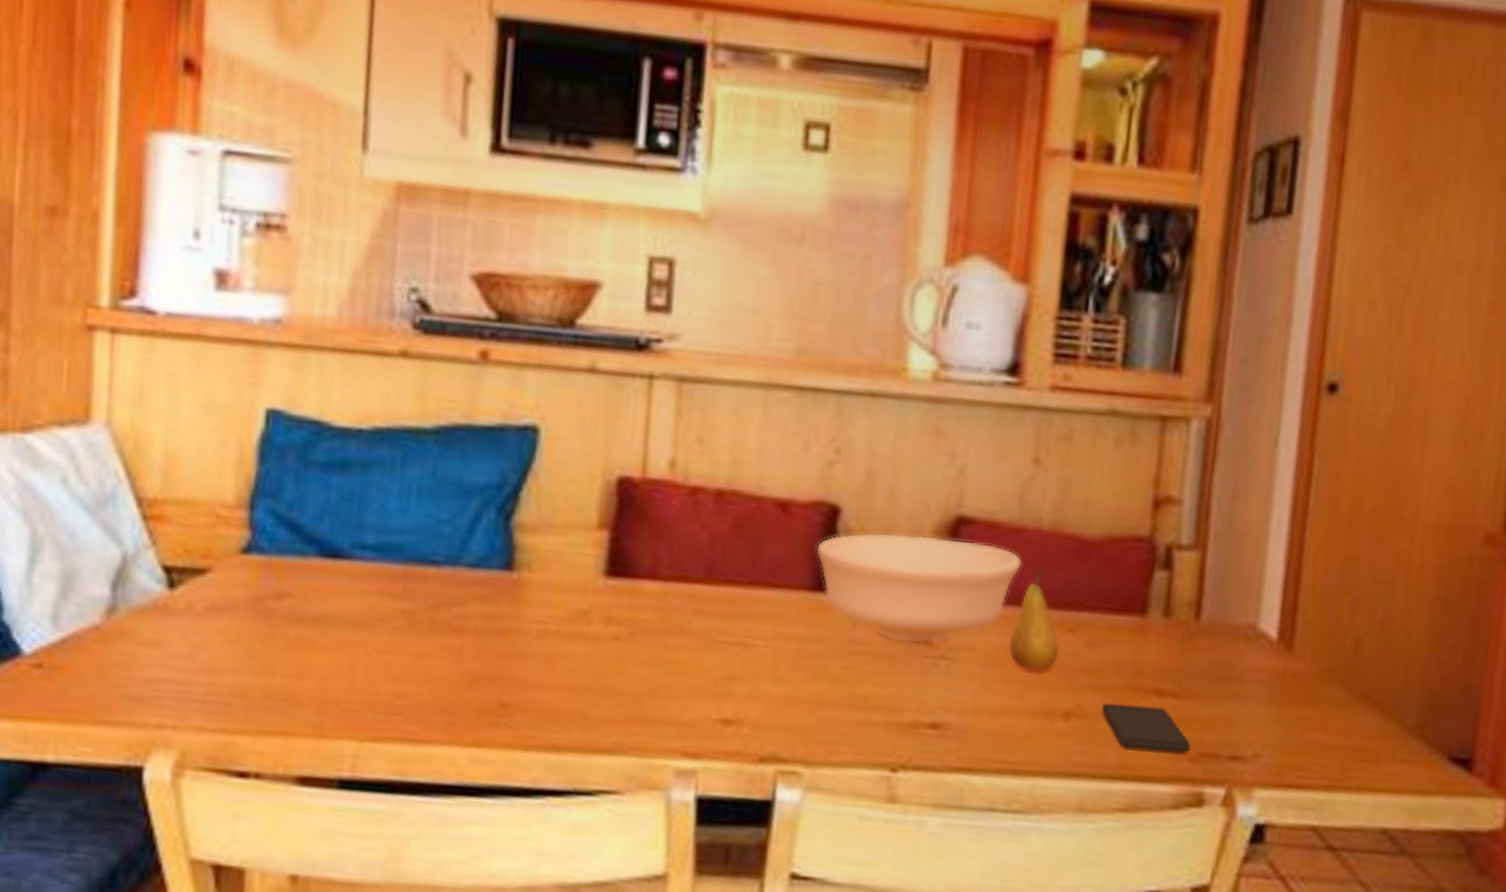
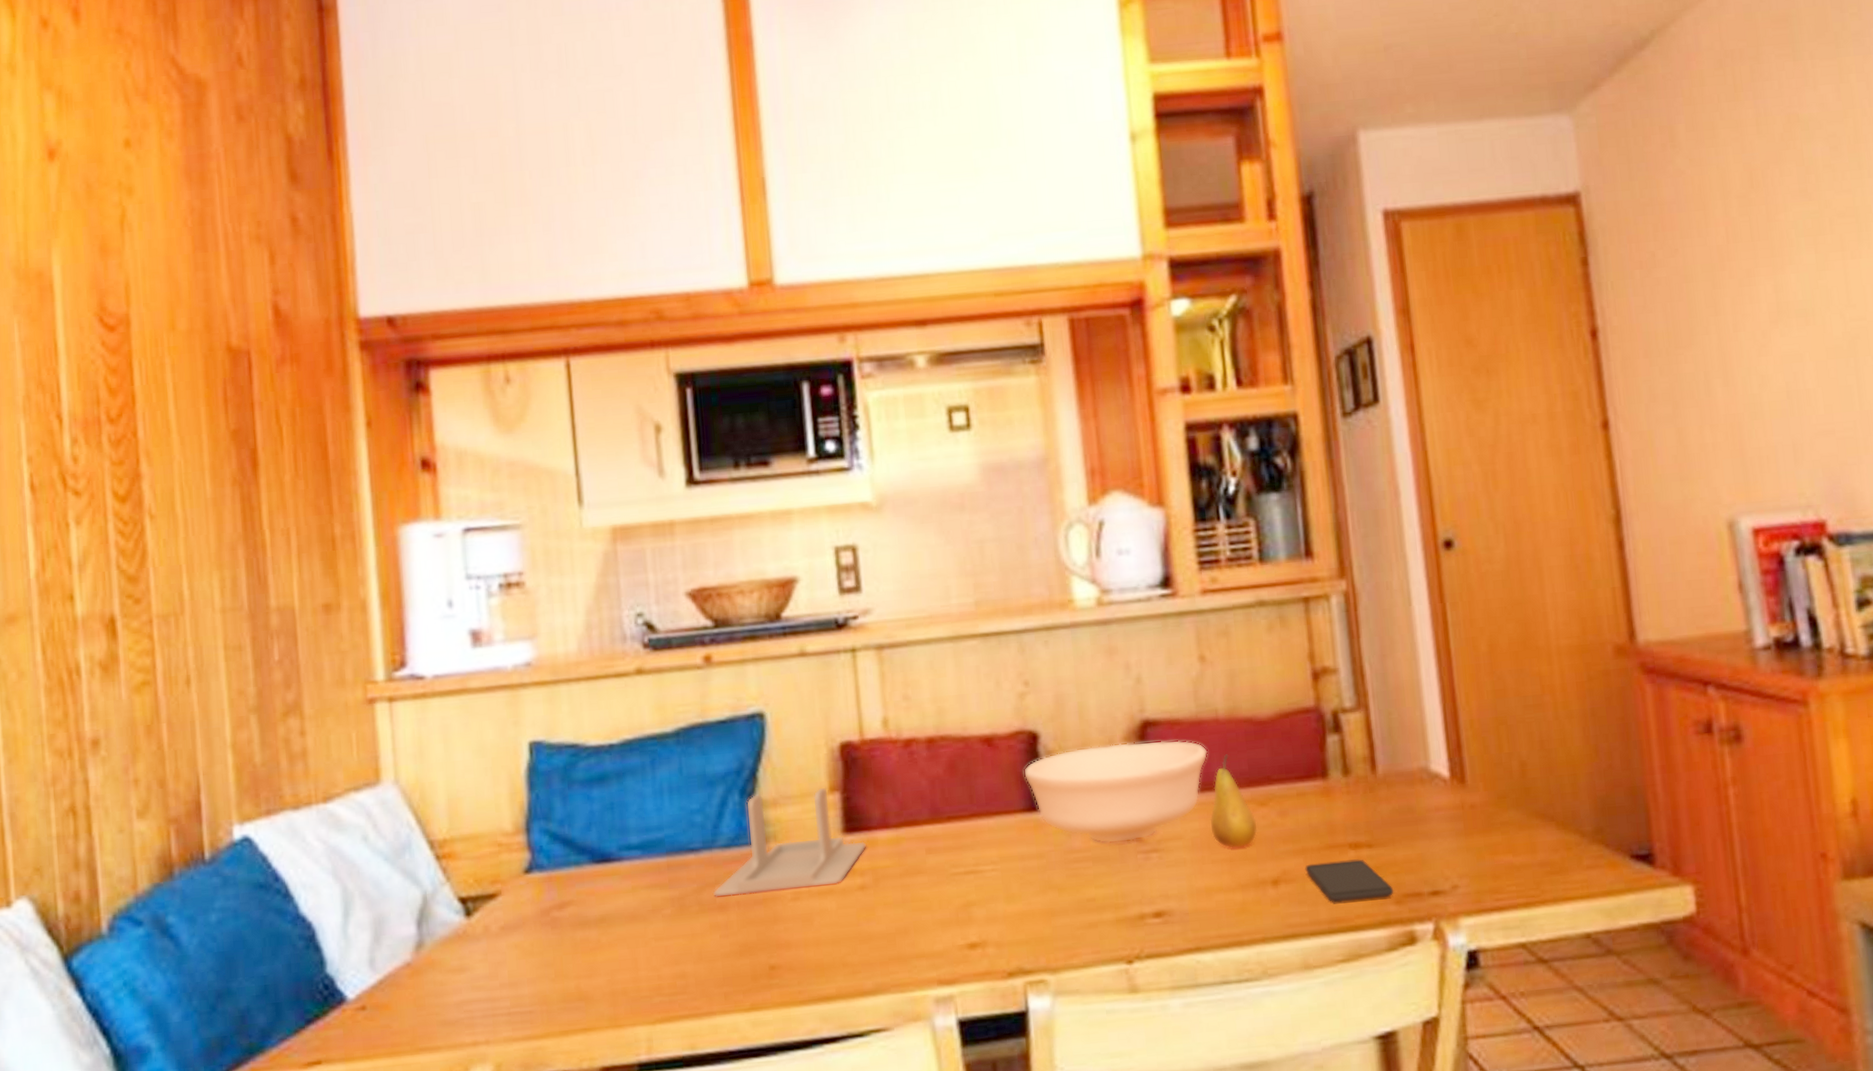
napkin holder: none [450,515,630,630] -> present [713,787,867,897]

